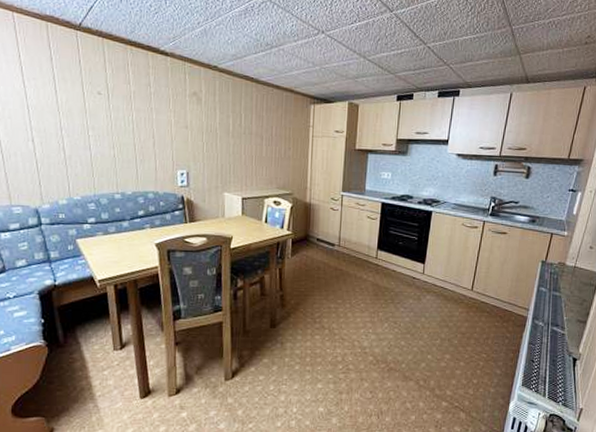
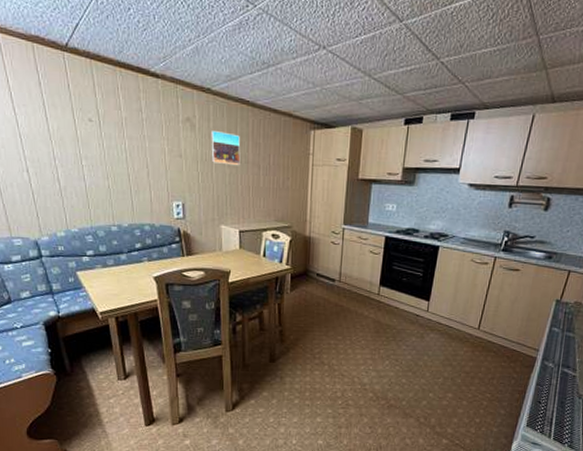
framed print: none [216,103,245,137] -> present [211,129,241,166]

